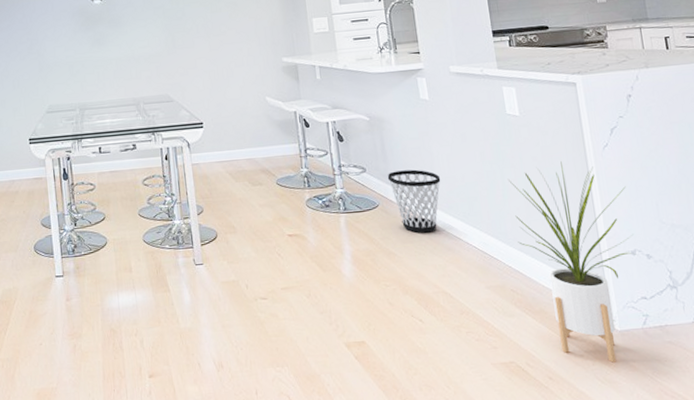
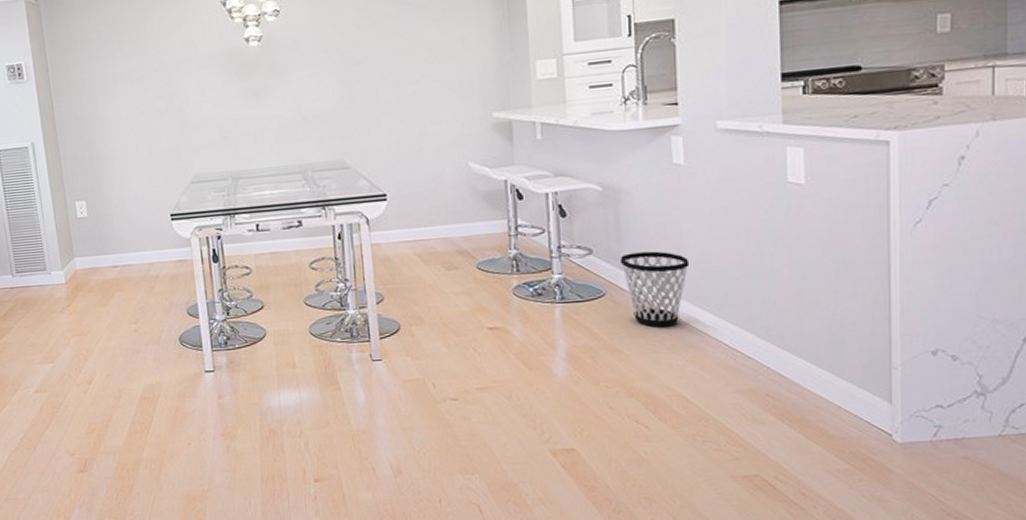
house plant: present [509,161,637,363] -> none [780,242,938,479]

